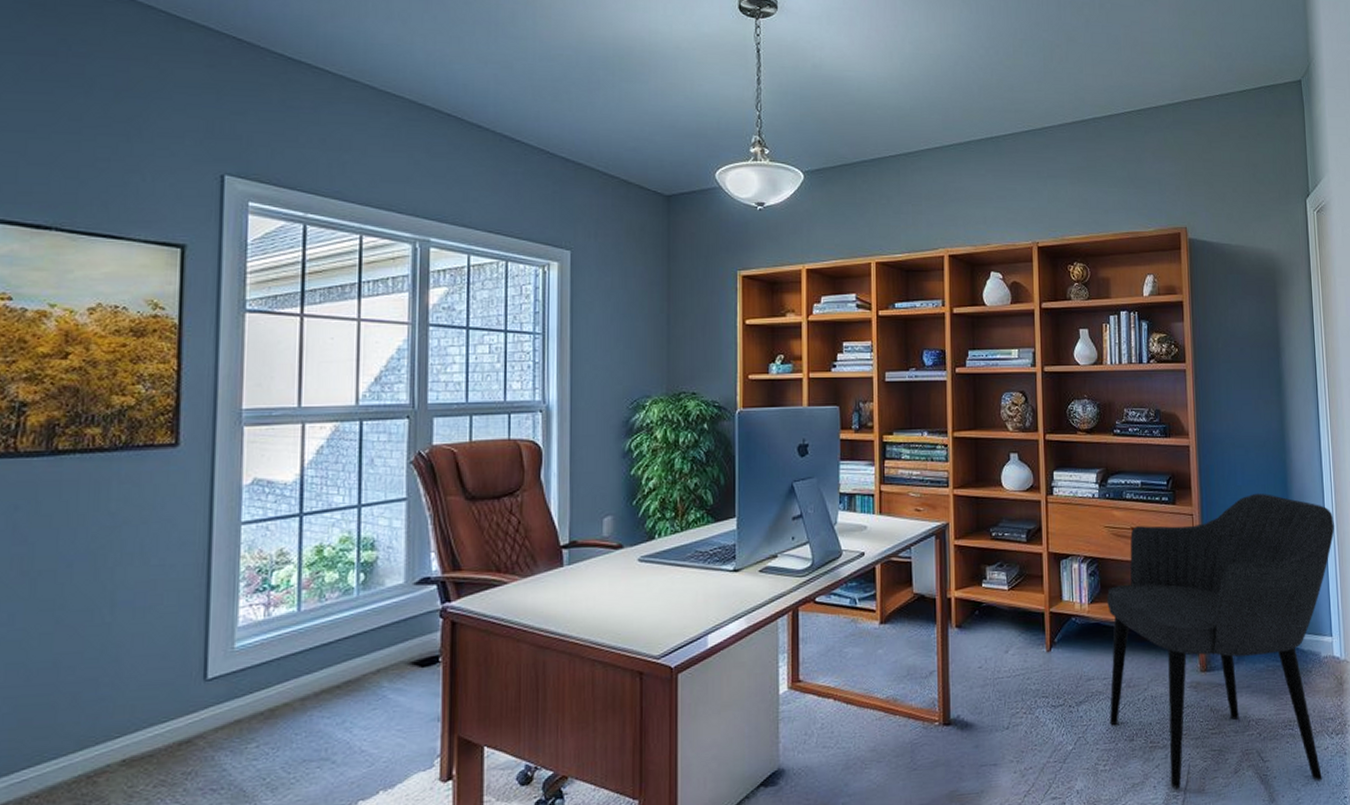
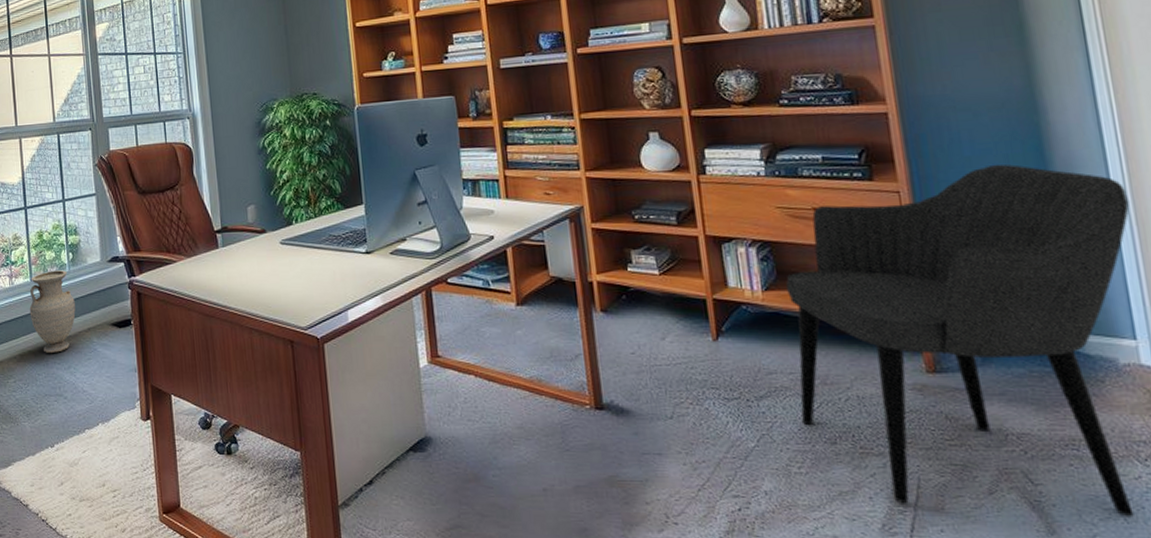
vase: none [291,596,361,705] -> present [29,270,76,353]

